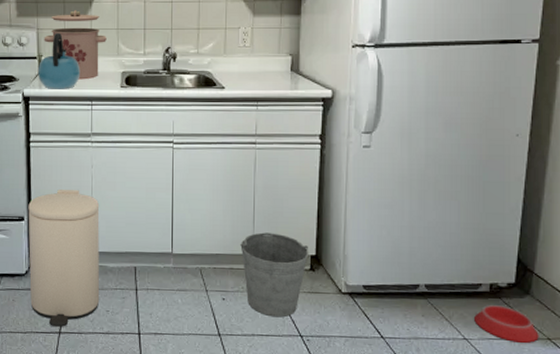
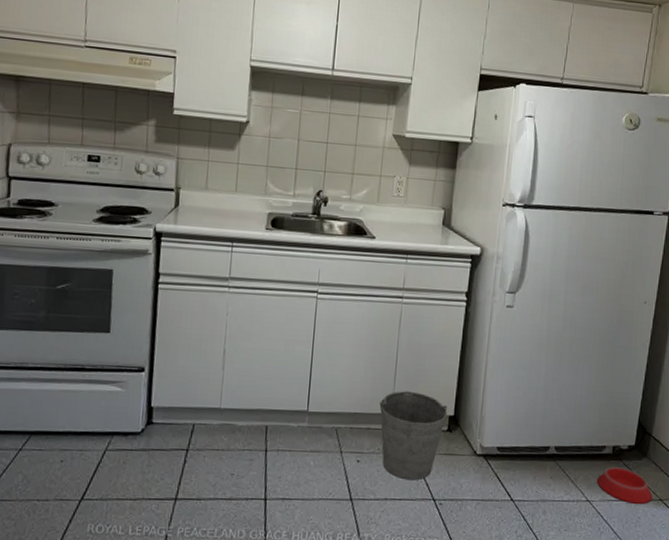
pedal bin: present [28,190,100,327] -> none [144,338,233,493]
kettle: present [38,32,81,89] -> none [174,163,223,227]
cooking pot: present [44,10,107,80] -> none [184,141,254,218]

